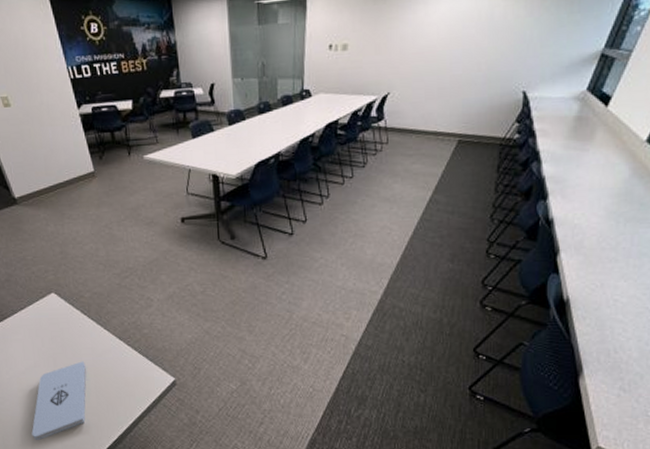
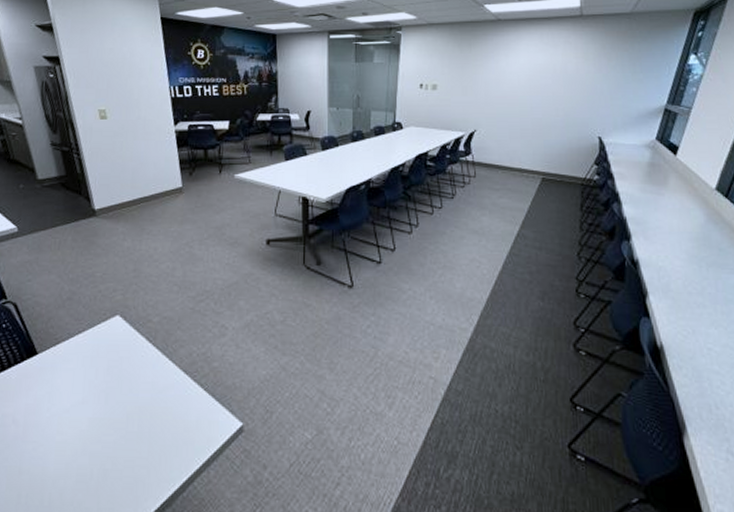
notepad: present [31,361,86,440] -> none [63,398,142,500]

